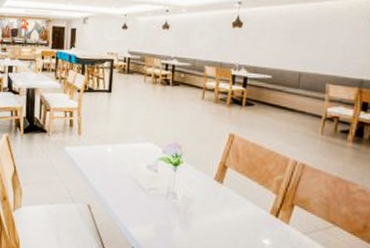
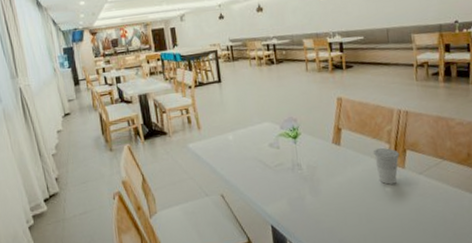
cup: none [256,196,286,238] -> present [372,148,400,185]

